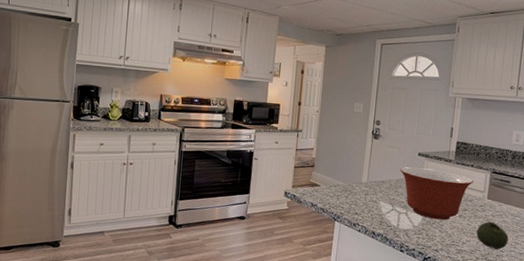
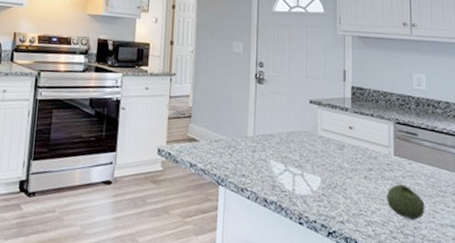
mixing bowl: present [400,166,473,220] -> none [290,116,375,183]

